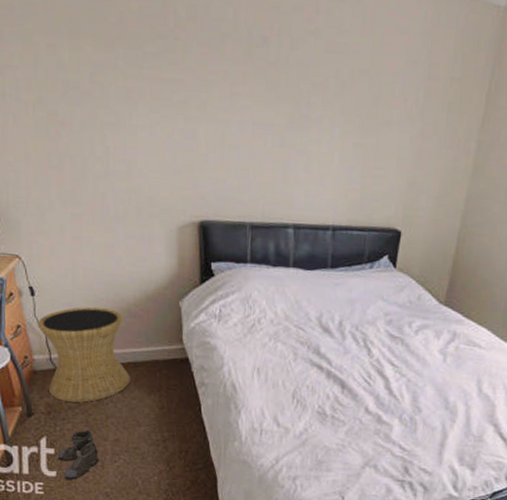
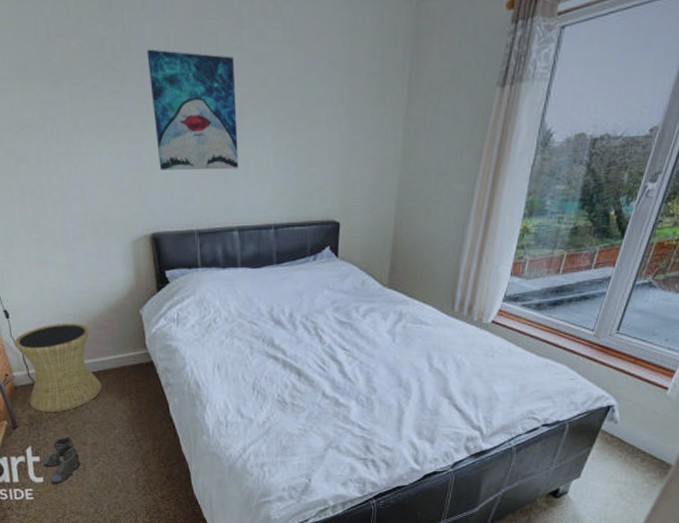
wall art: none [213,22,307,163] -> present [147,49,239,170]

